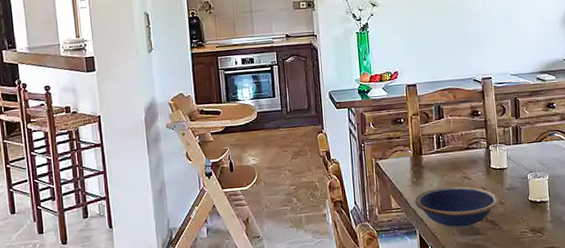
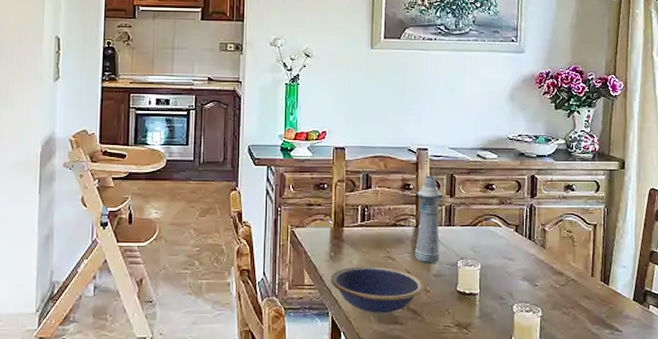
bottle: none [485,101,512,180] -> present [414,176,443,264]

